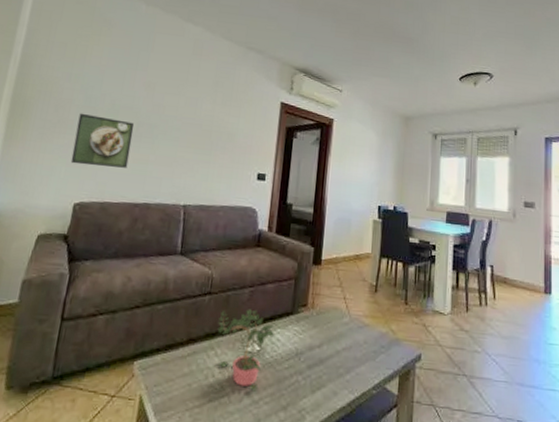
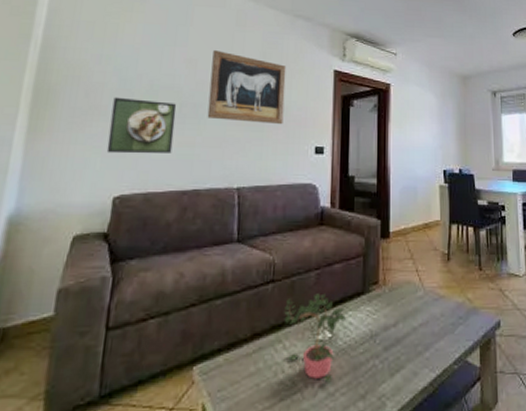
wall art: none [161,76,237,150] -> present [207,50,287,125]

